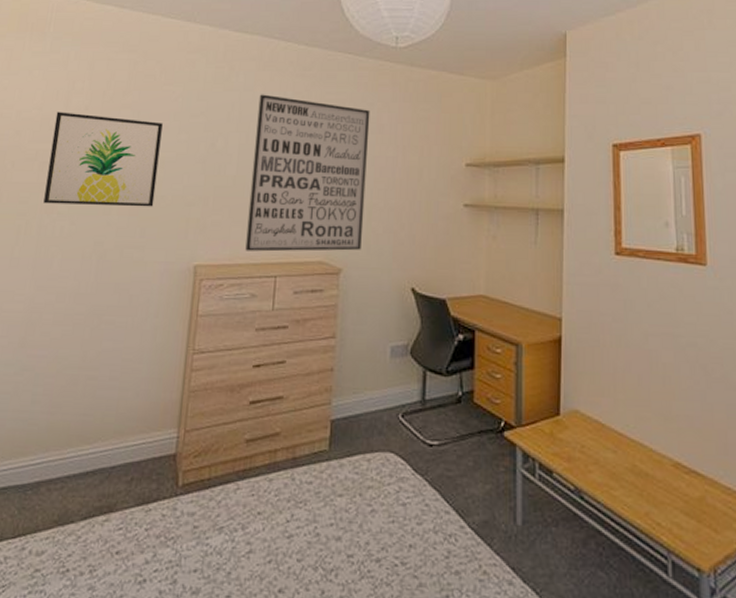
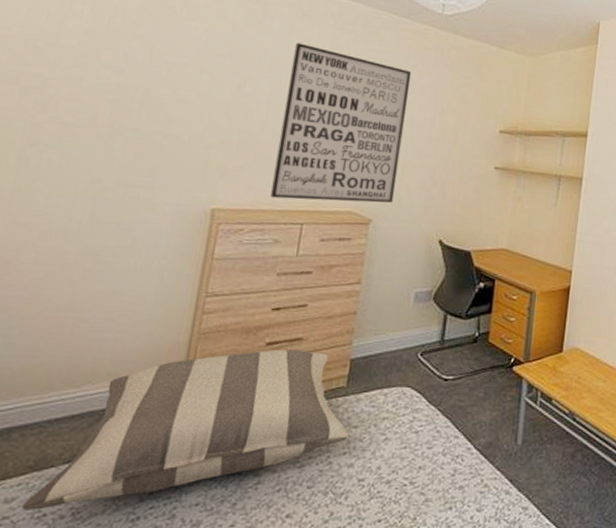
wall art: present [43,112,163,207] -> none [25,33,182,147]
pillow: none [50,408,335,565] -> present [22,349,350,511]

